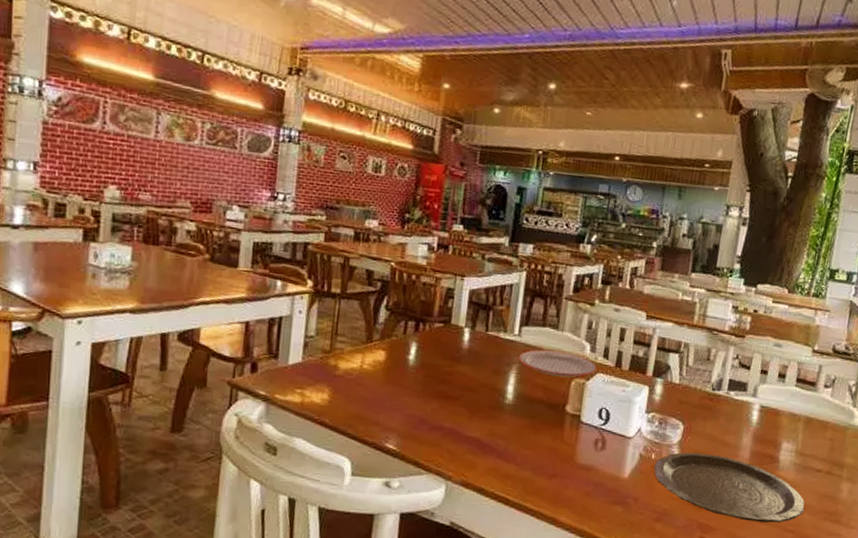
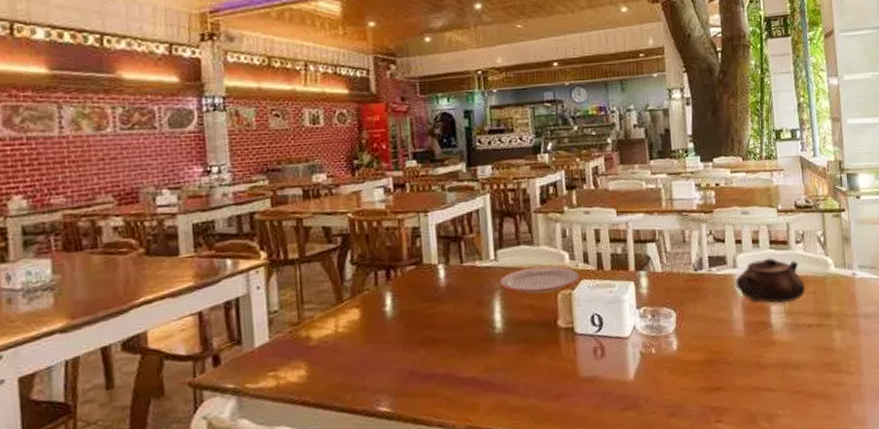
plate: present [654,452,805,523] -> none [657,333,806,394]
teapot: none [751,394,824,444] -> present [736,258,806,303]

